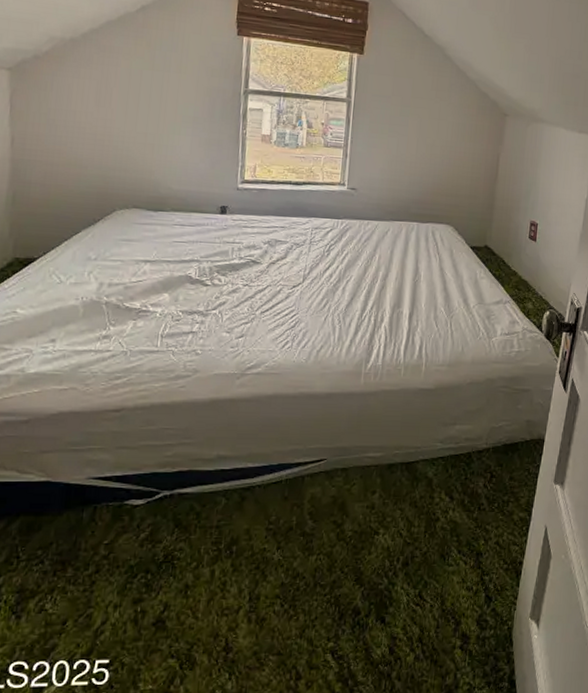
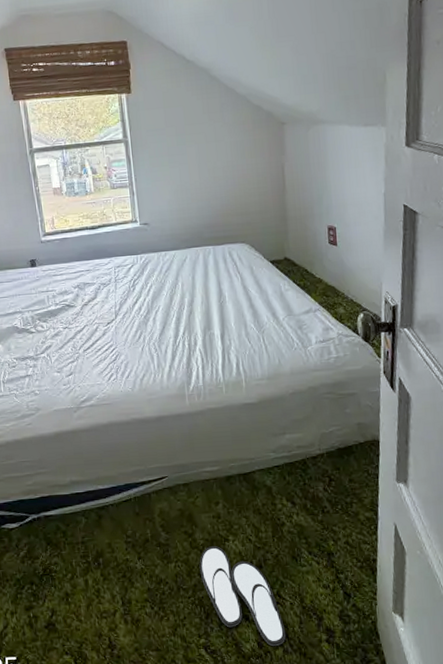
slippers: none [342,539,421,653] -> present [199,546,286,647]

